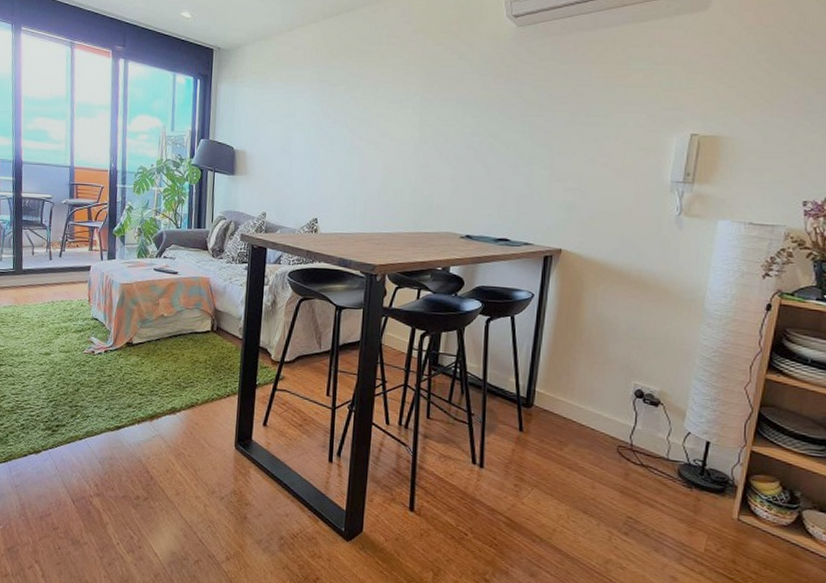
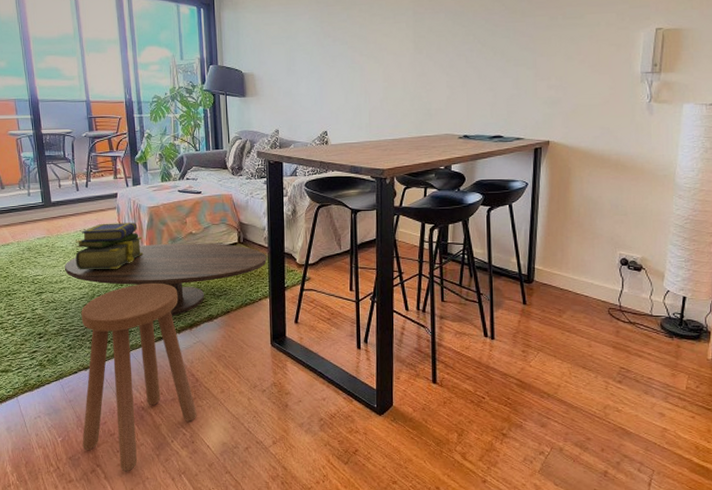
stool: none [23,365,148,573] -> present [81,282,197,472]
coffee table: none [28,323,240,405] -> present [65,243,267,316]
stack of books: none [39,296,111,347] -> present [75,223,143,270]

